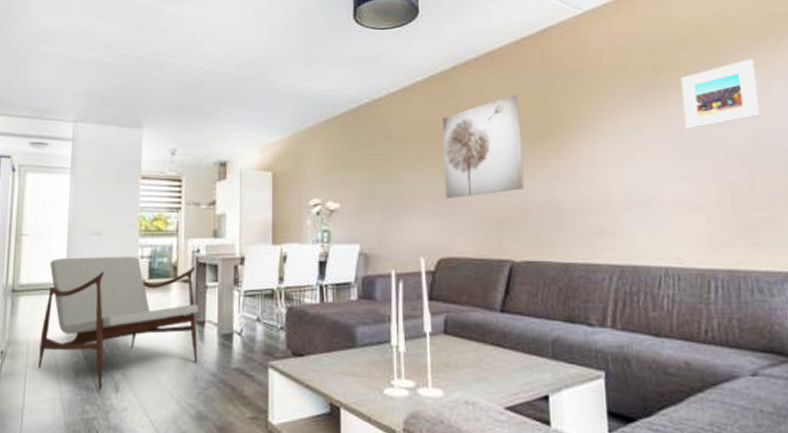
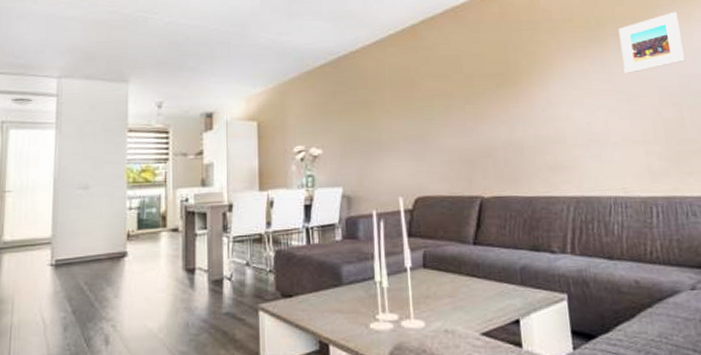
armchair: present [37,257,199,390] -> none [23,209,189,343]
wall art: present [443,94,524,199] -> none [414,44,489,142]

